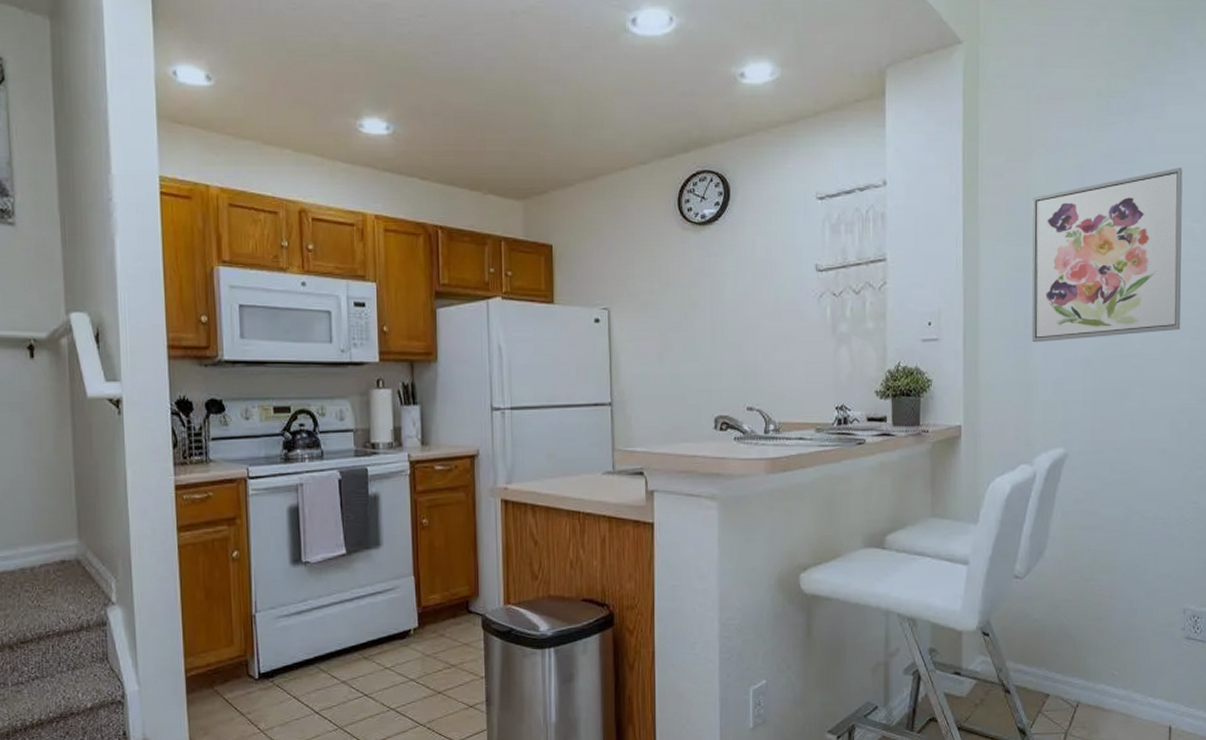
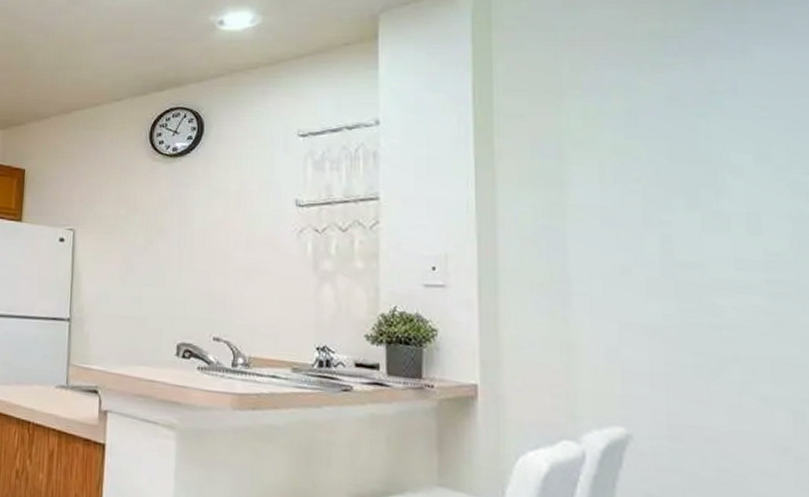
wall art: present [1031,168,1183,343] -> none [565,113,798,301]

